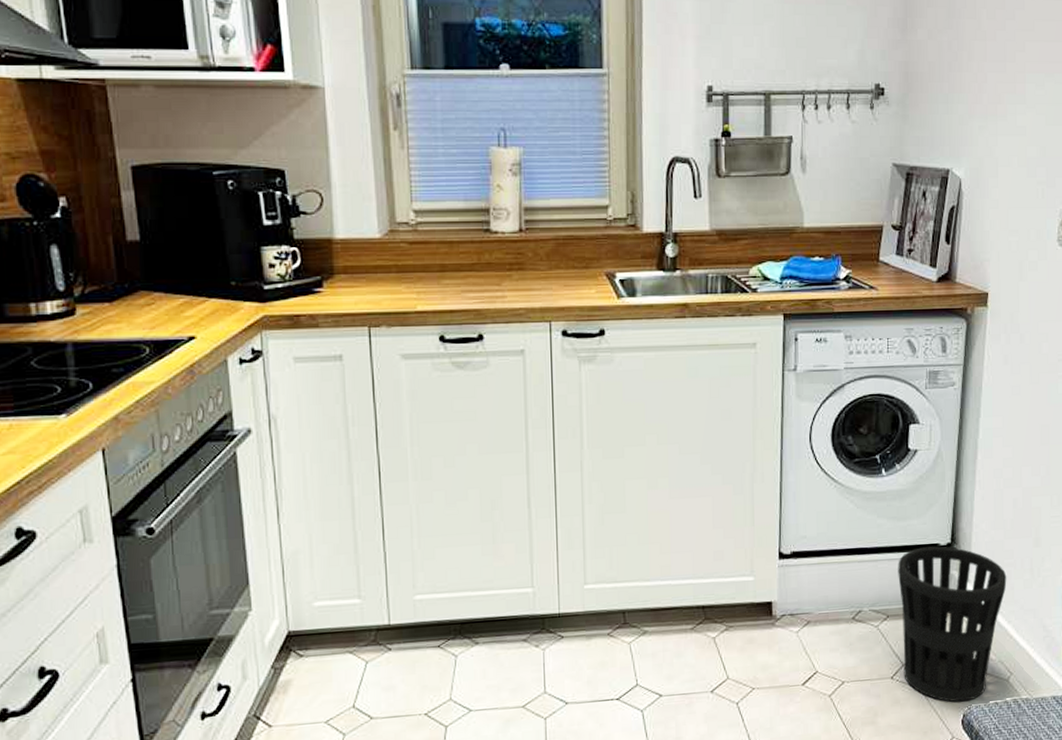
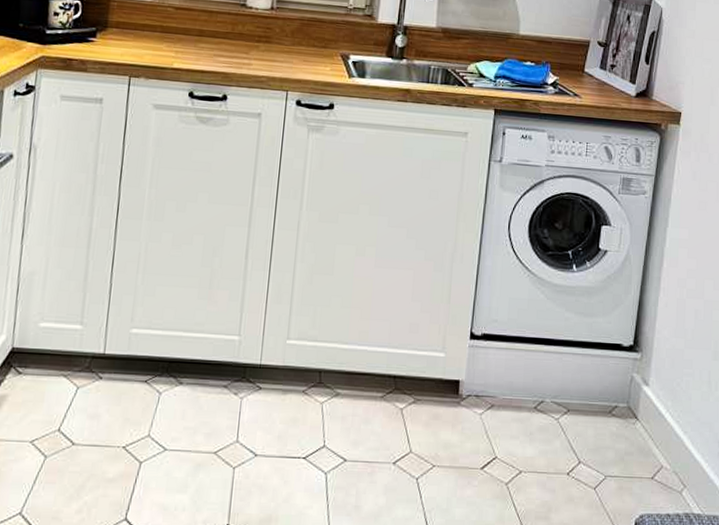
wastebasket: present [898,546,1007,703] -> none [579,346,685,509]

